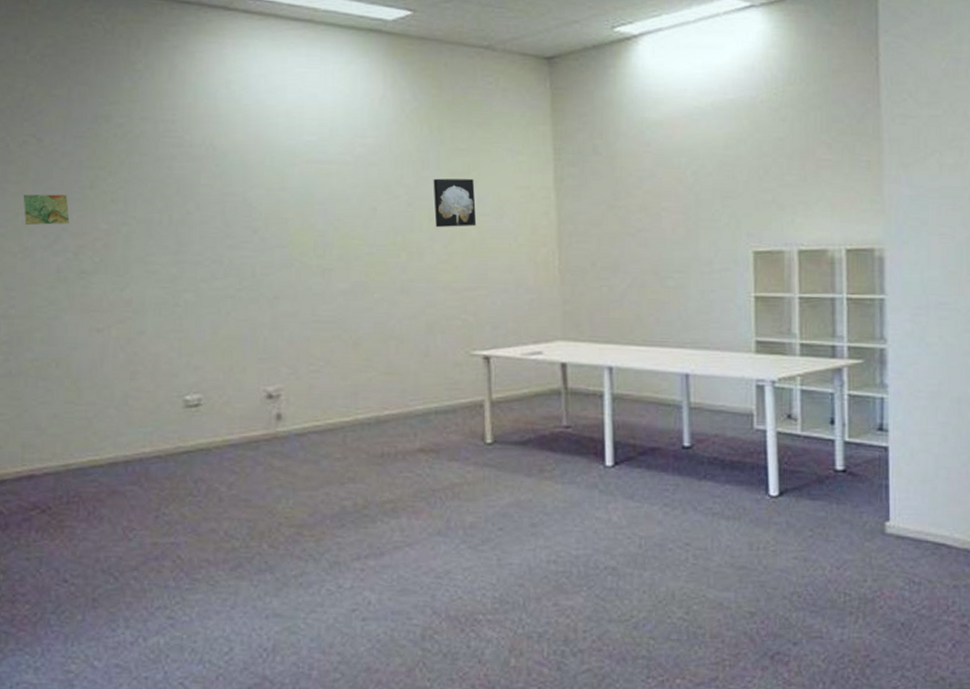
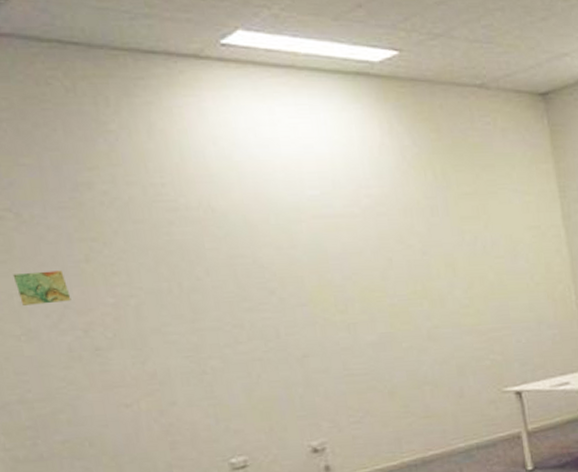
wall art: present [433,178,477,228] -> none [444,223,493,274]

